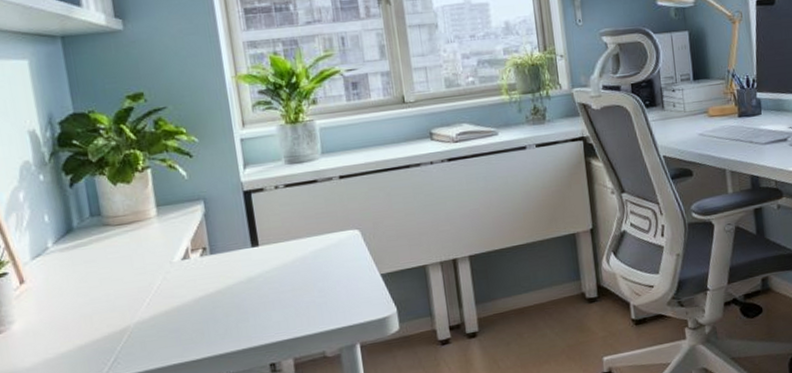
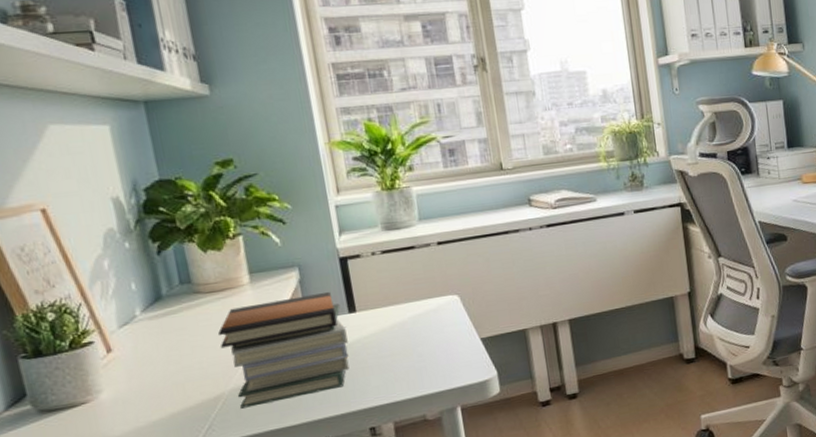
book stack: none [126,225,251,342] -> present [218,291,349,409]

